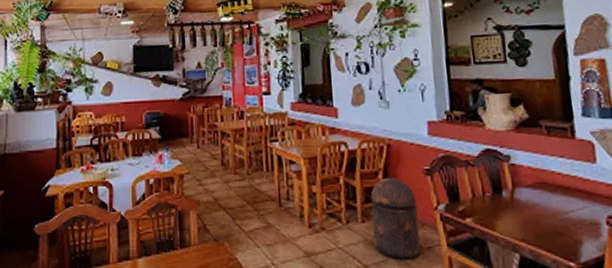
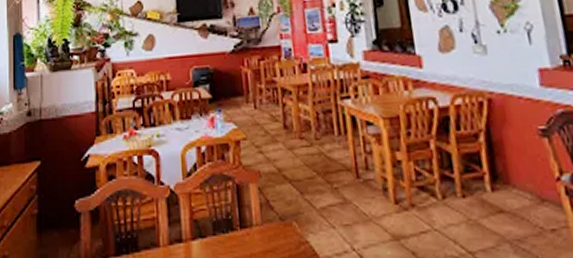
trash can: present [370,177,421,261] -> none [470,139,543,247]

